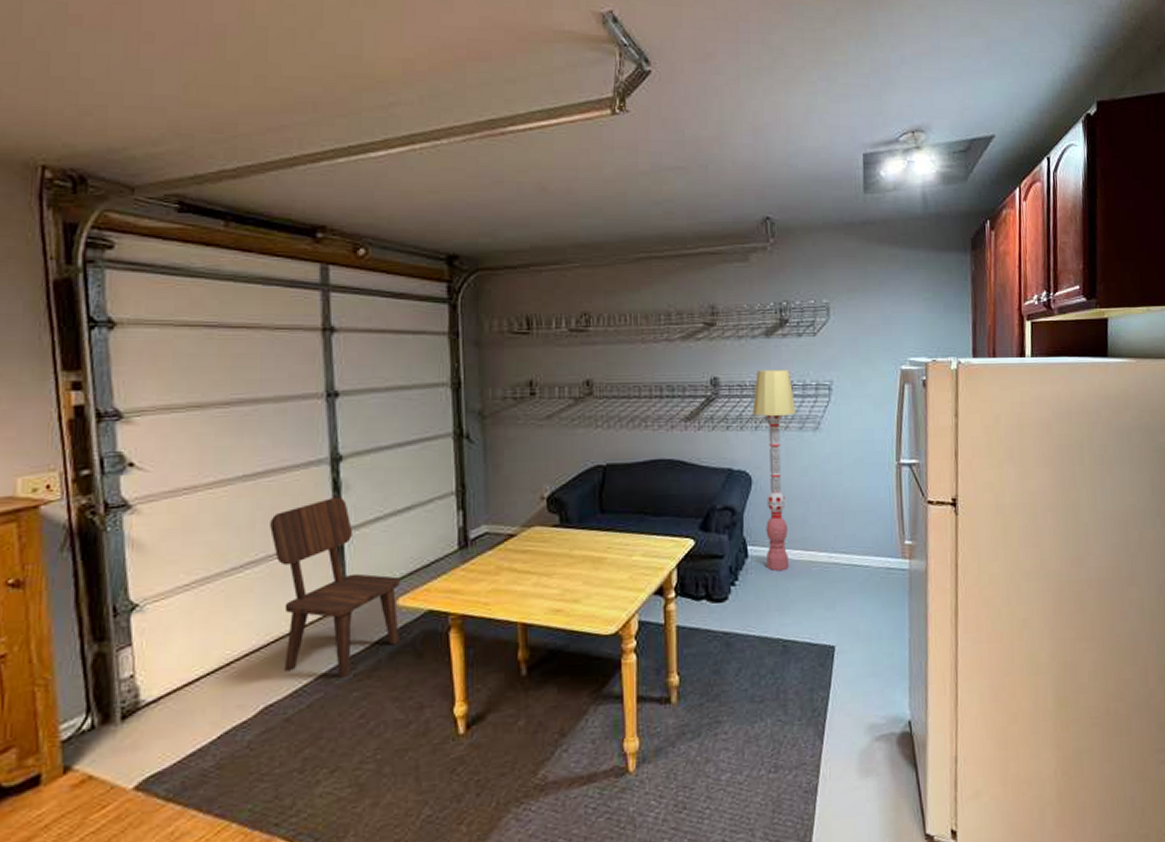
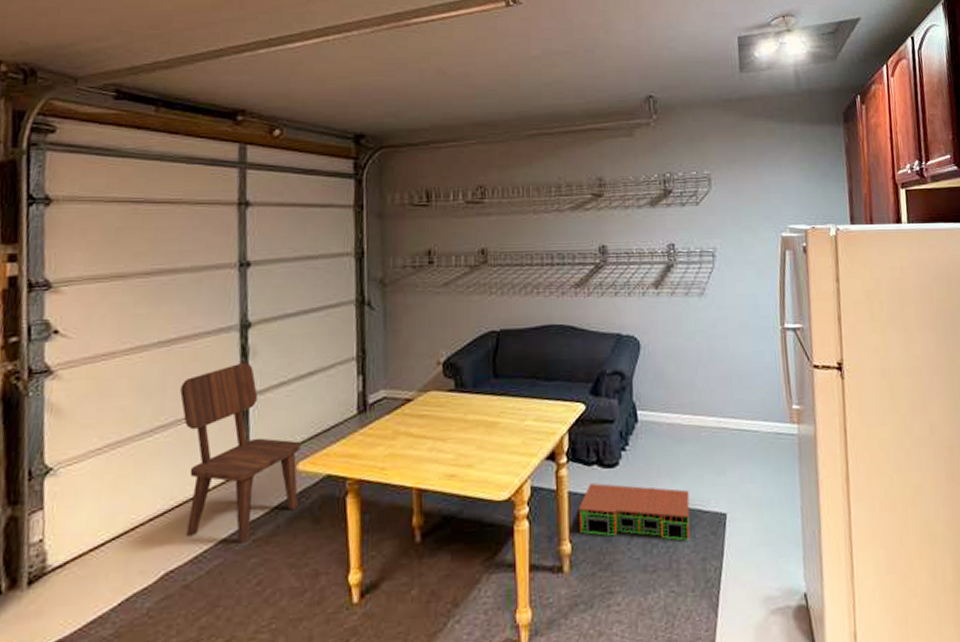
storage bin: none [686,617,799,672] -> present [578,482,690,541]
floor lamp: present [752,370,797,572] -> none [639,238,682,436]

